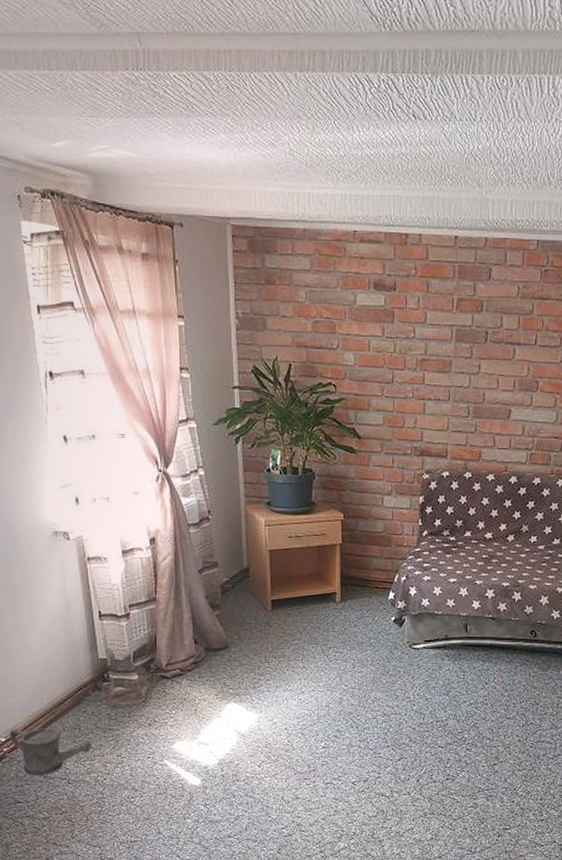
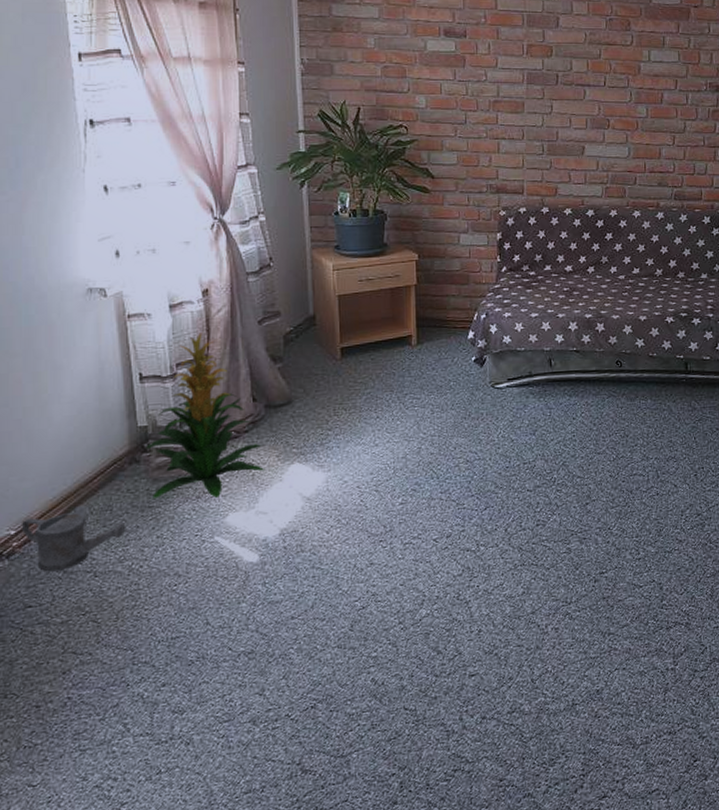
indoor plant: none [106,578,206,726] -> present [146,333,266,499]

